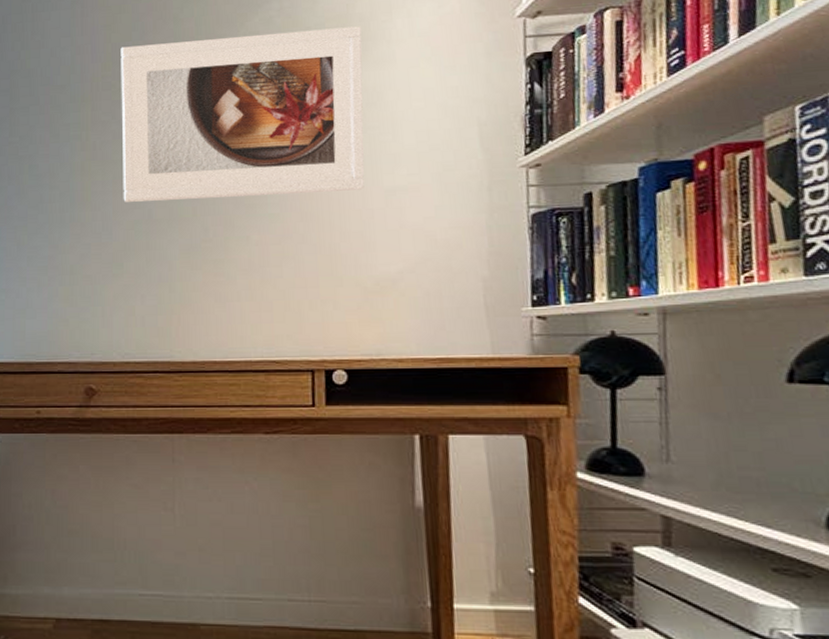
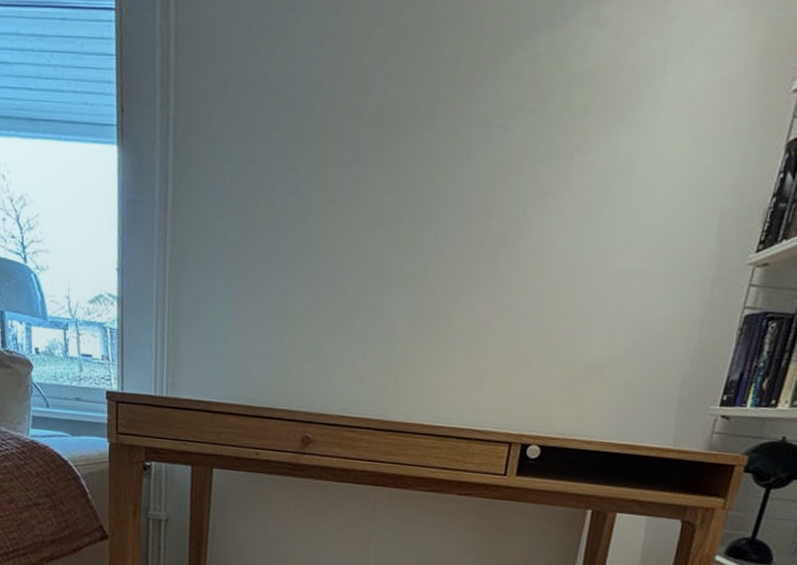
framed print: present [120,26,365,202] -> none [356,70,630,269]

